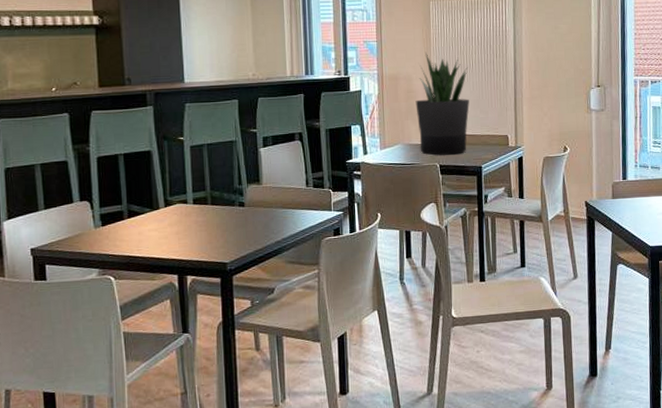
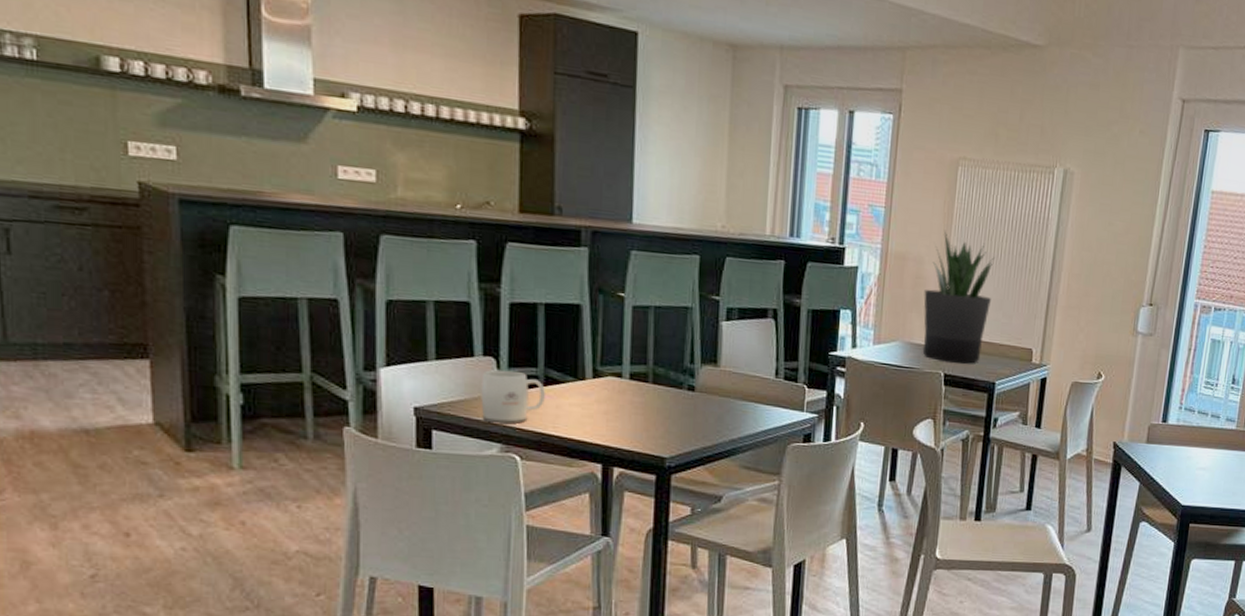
mug: none [80,209,129,253] -> present [481,369,545,424]

